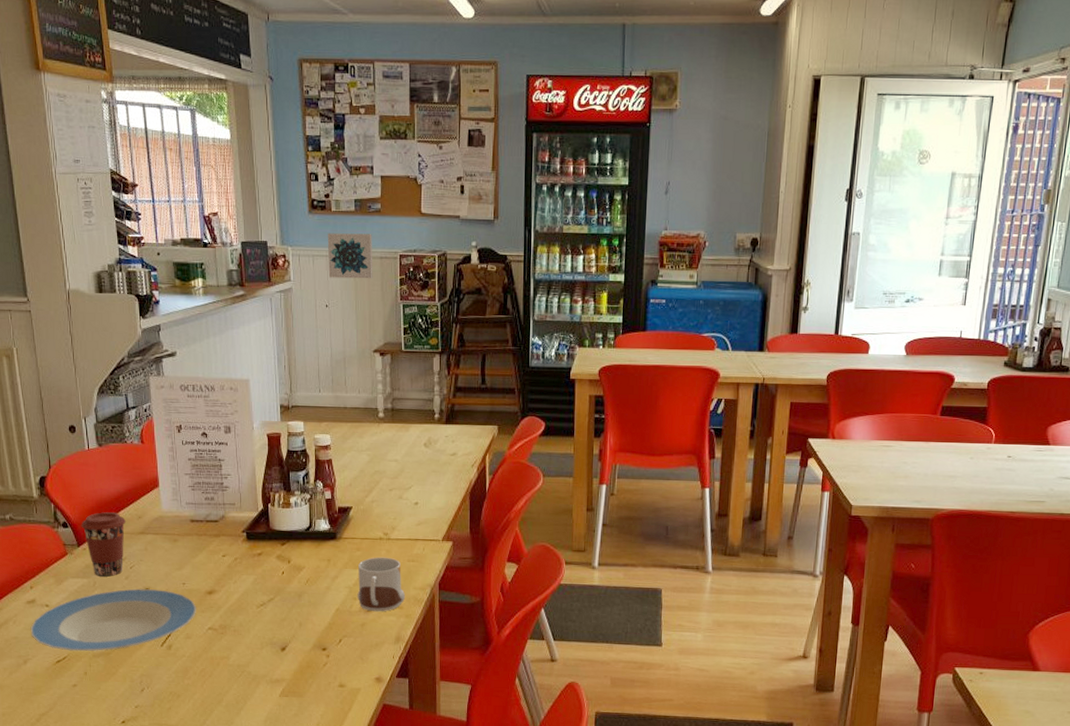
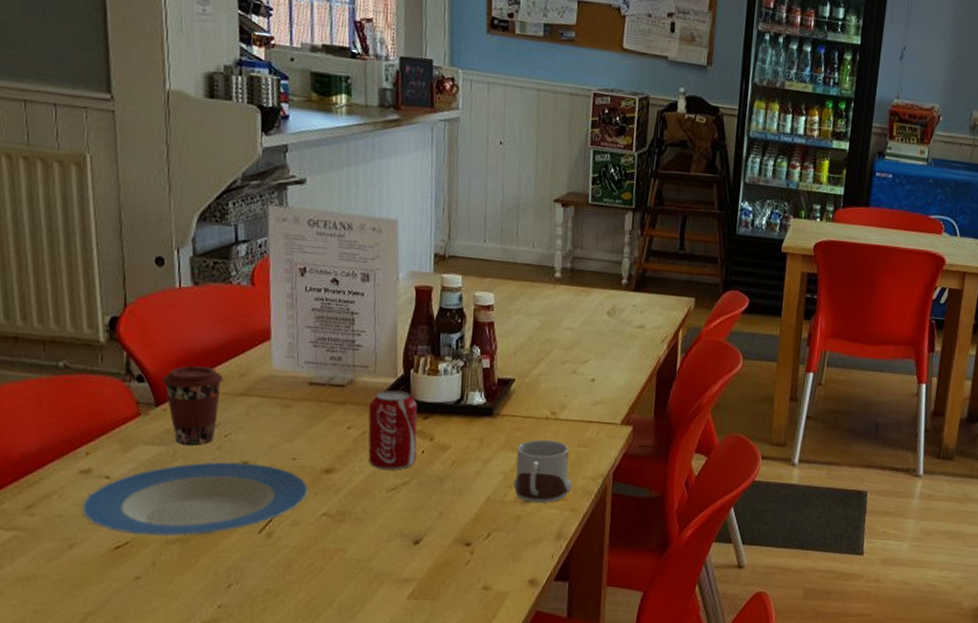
beverage can: none [238,522,278,589] -> present [368,390,418,470]
wall art: present [327,233,373,279] -> none [505,58,562,117]

